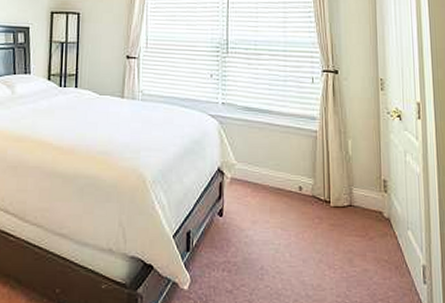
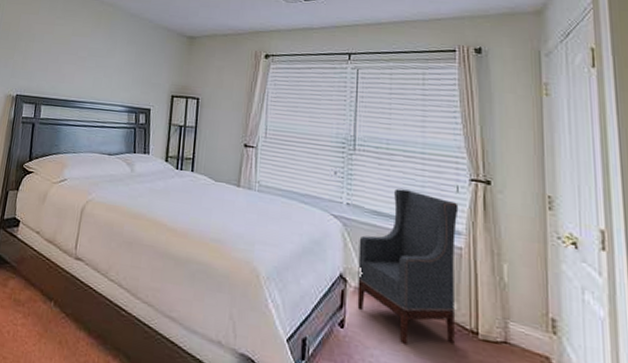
armchair: none [233,85,314,221] -> present [357,188,459,344]

